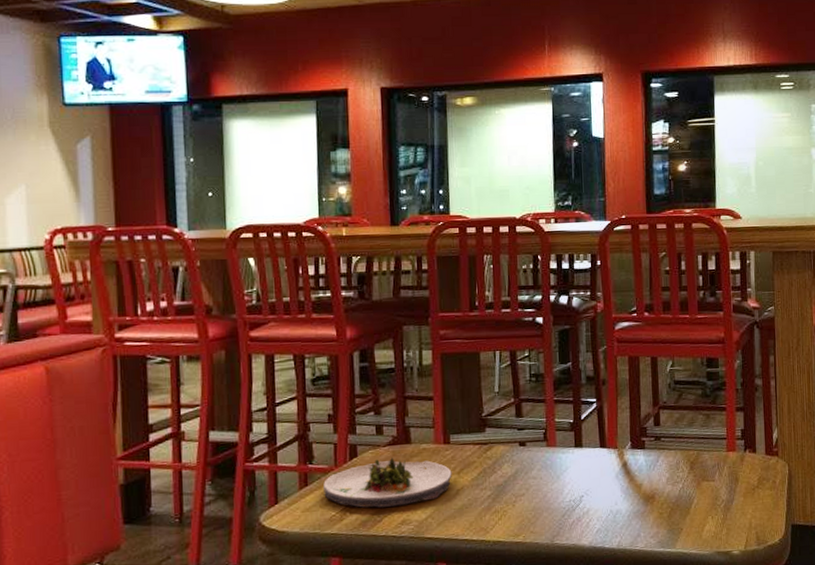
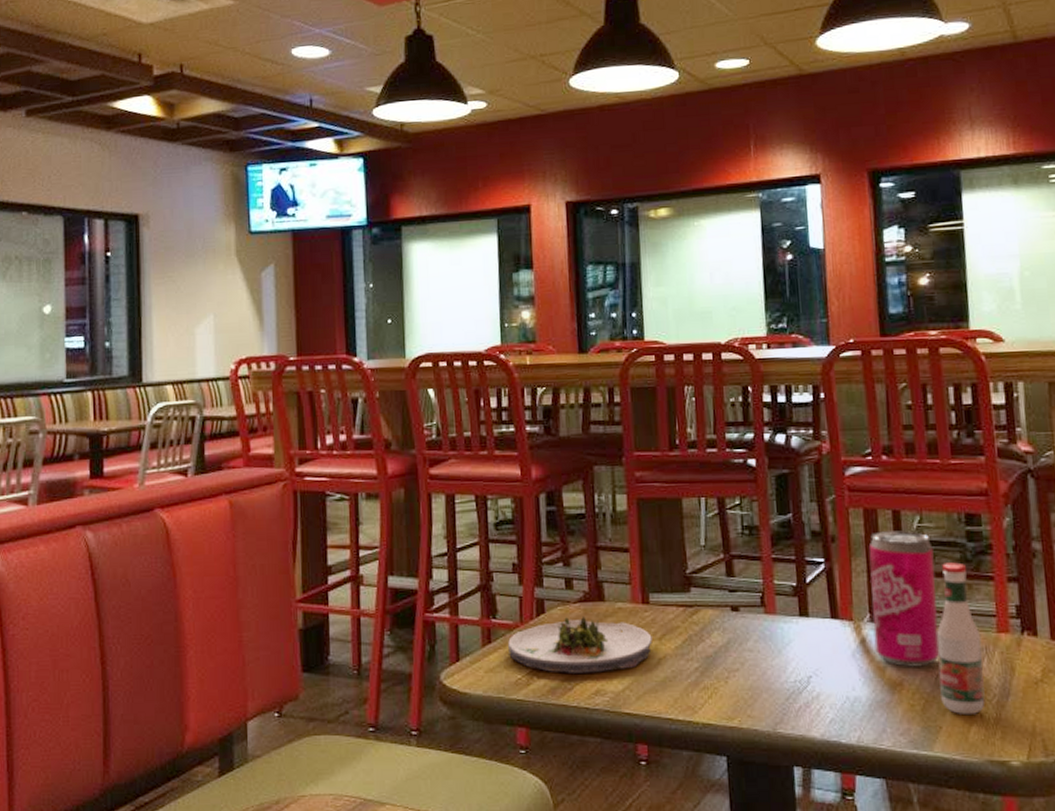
beverage can: none [631,373,684,484] -> present [868,531,940,667]
tabasco sauce: none [681,397,716,518] -> present [937,562,985,716]

